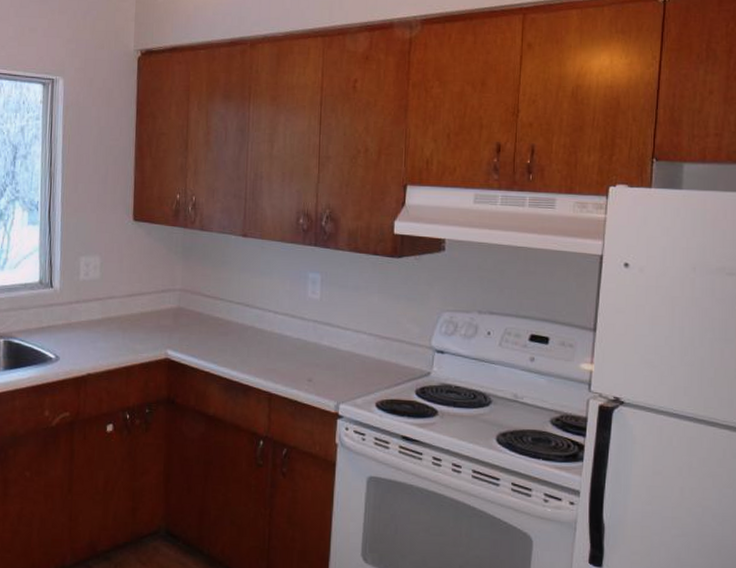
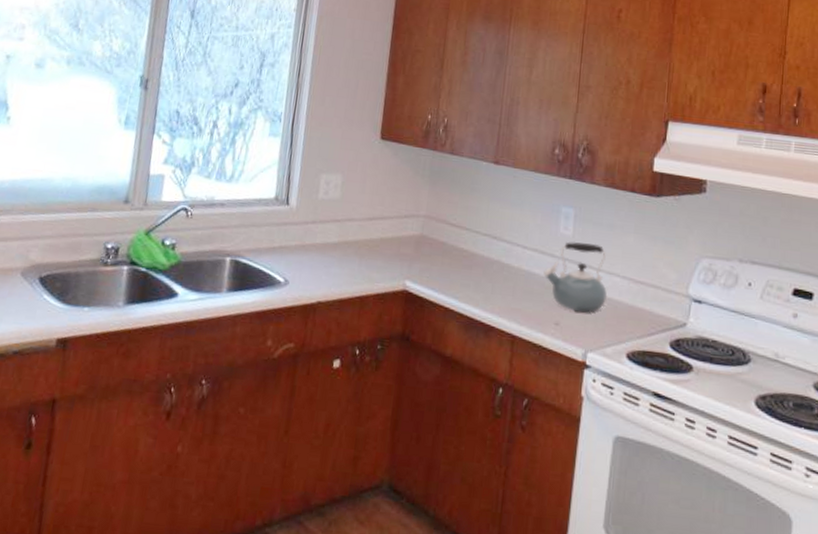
kettle: none [295,305,355,369] -> present [543,241,607,313]

